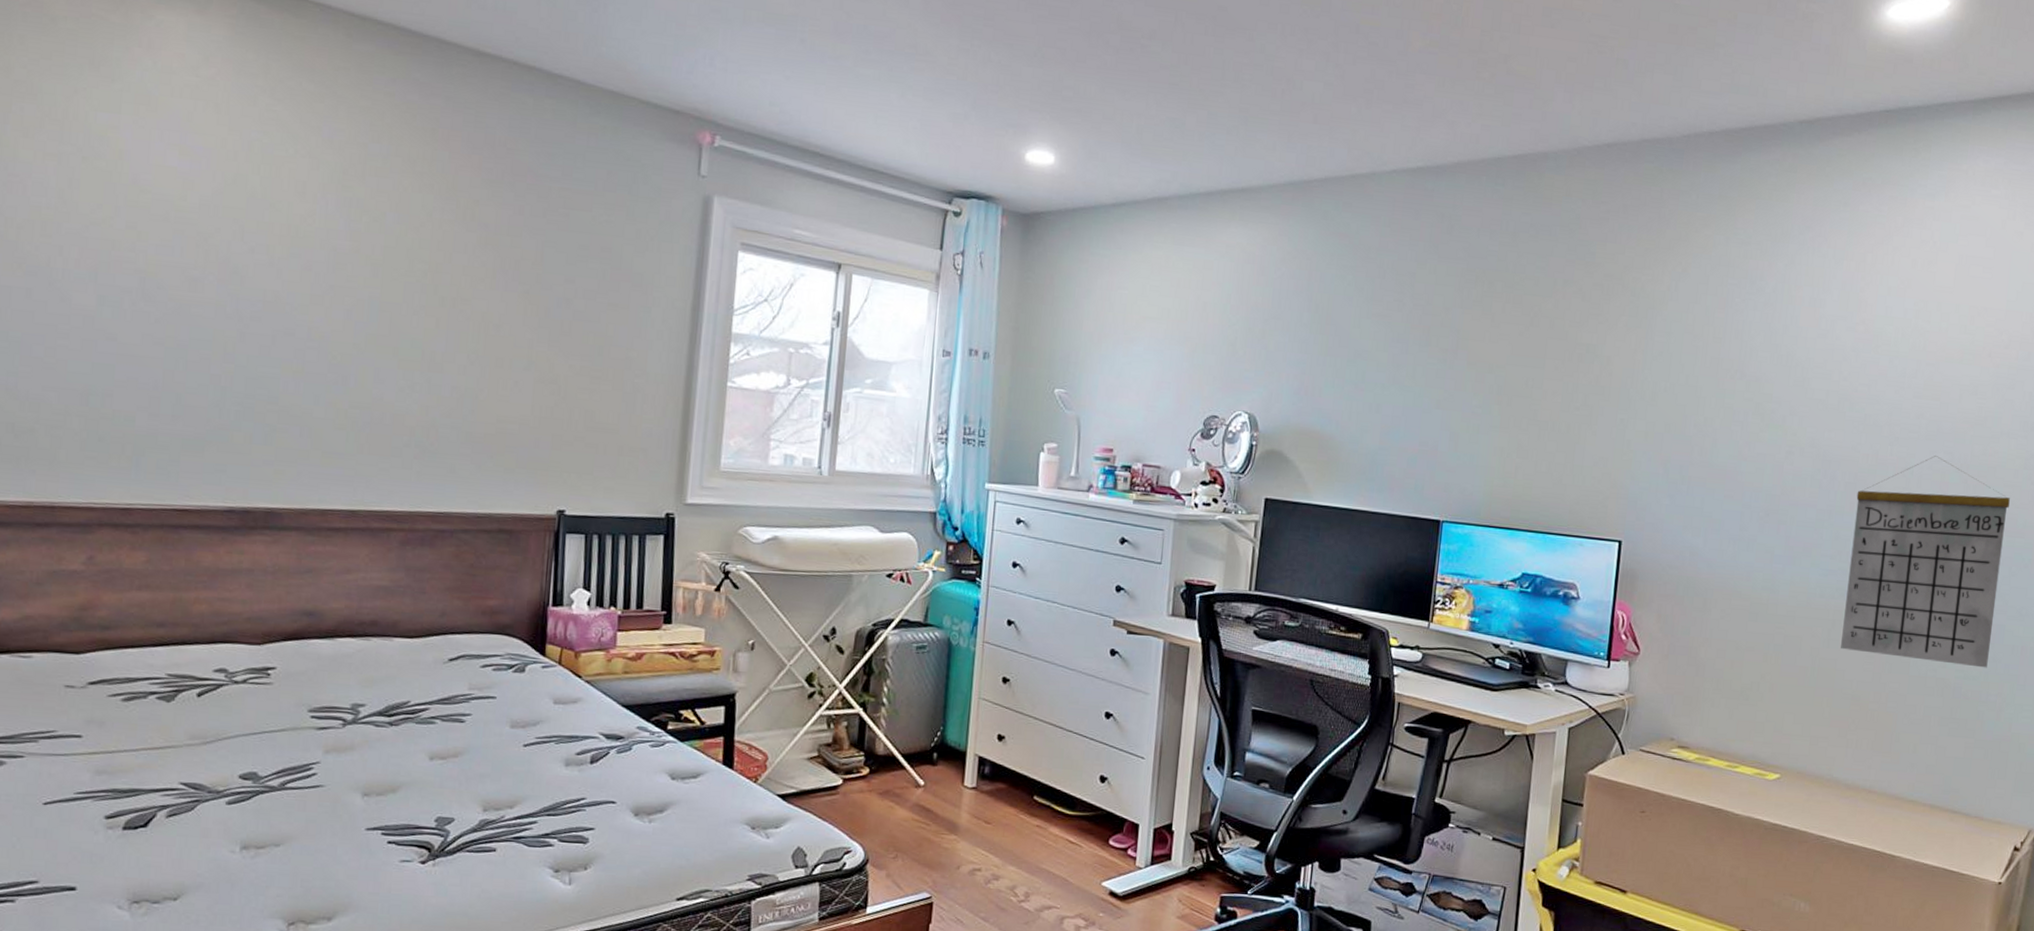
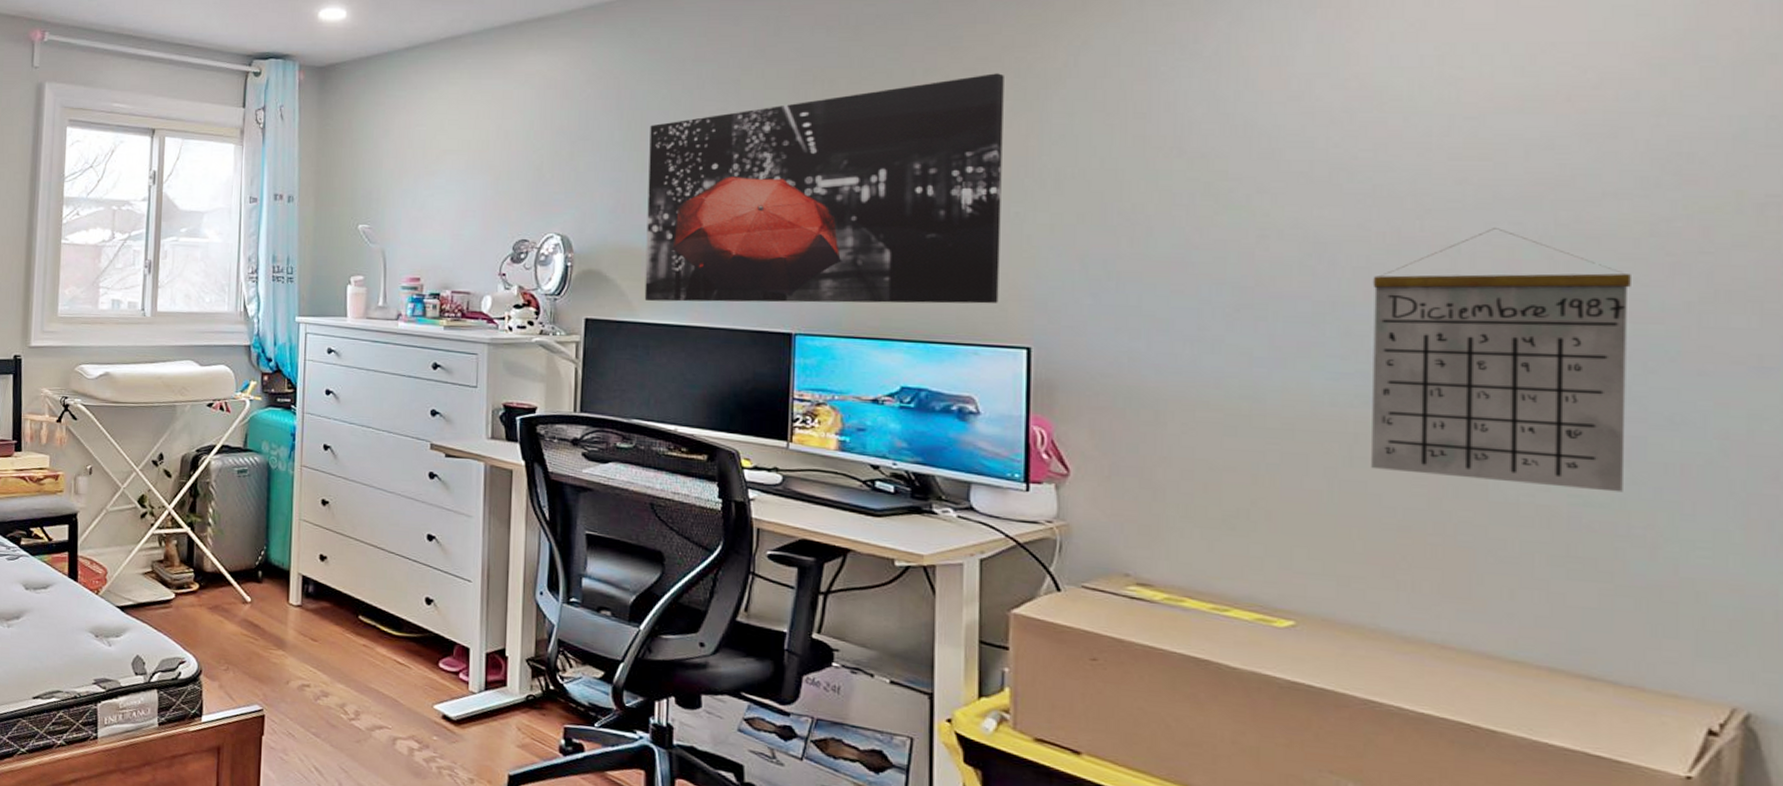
wall art: none [1318,290,1623,501] -> present [644,73,1004,304]

